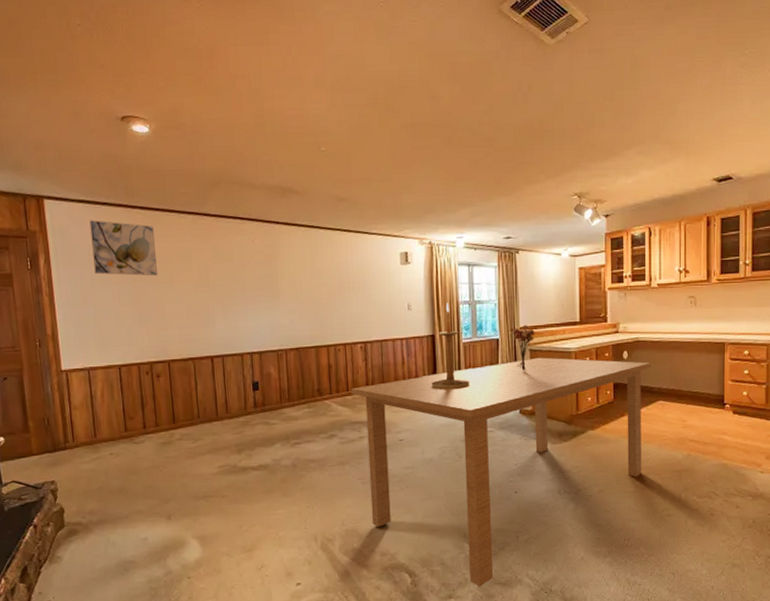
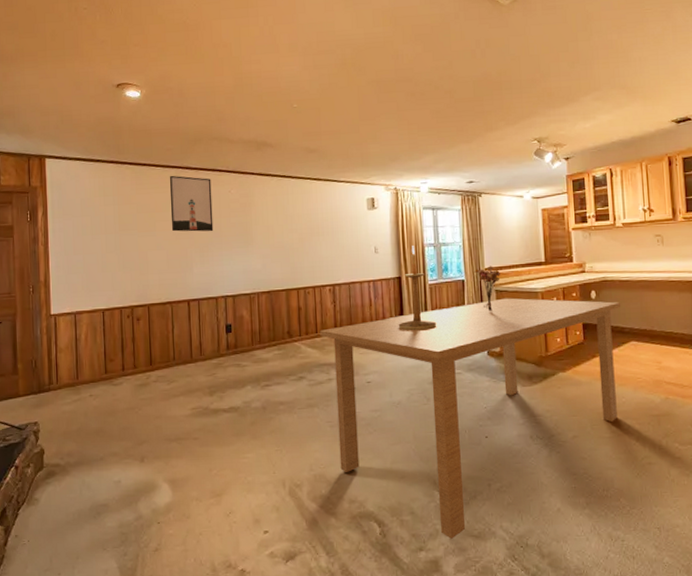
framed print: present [89,220,158,276] -> none [84,175,142,226]
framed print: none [186,222,237,285] -> present [169,175,214,232]

